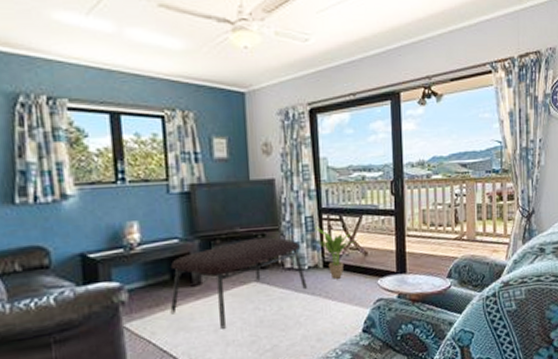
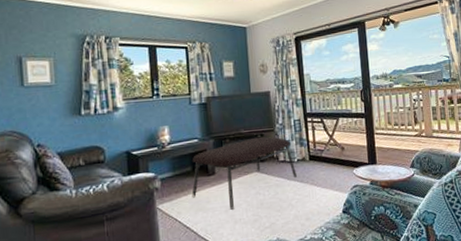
potted plant: present [314,226,356,279] -> none [301,127,335,169]

